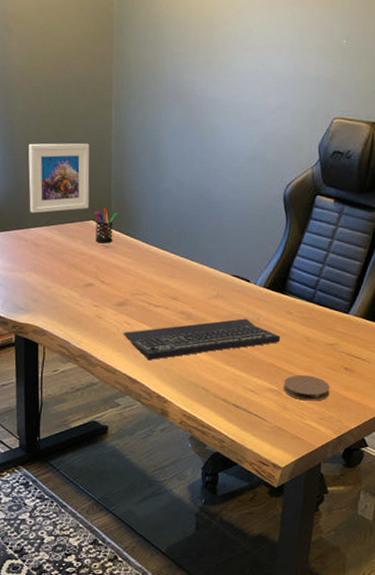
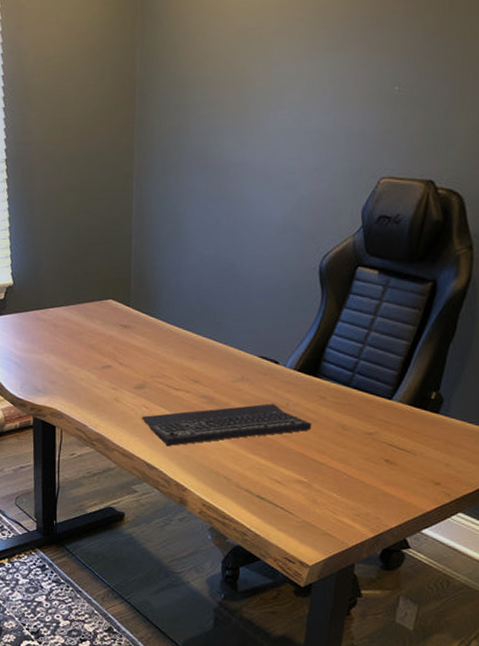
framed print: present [28,143,90,214] -> none [47,218,110,293]
pen holder: present [95,209,117,244] -> none [114,287,137,323]
coaster: present [284,375,330,401] -> none [314,466,368,496]

